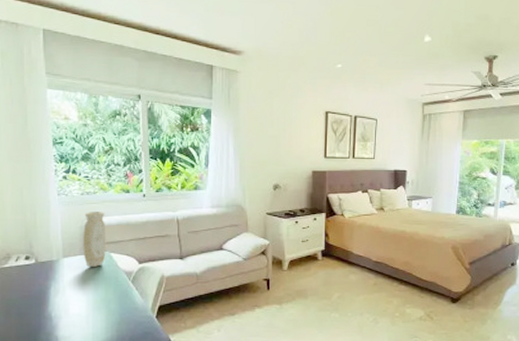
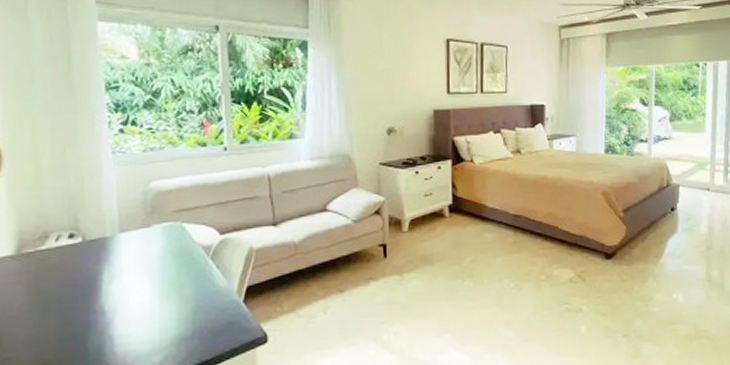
vase: present [83,212,106,268] -> none [146,172,177,244]

